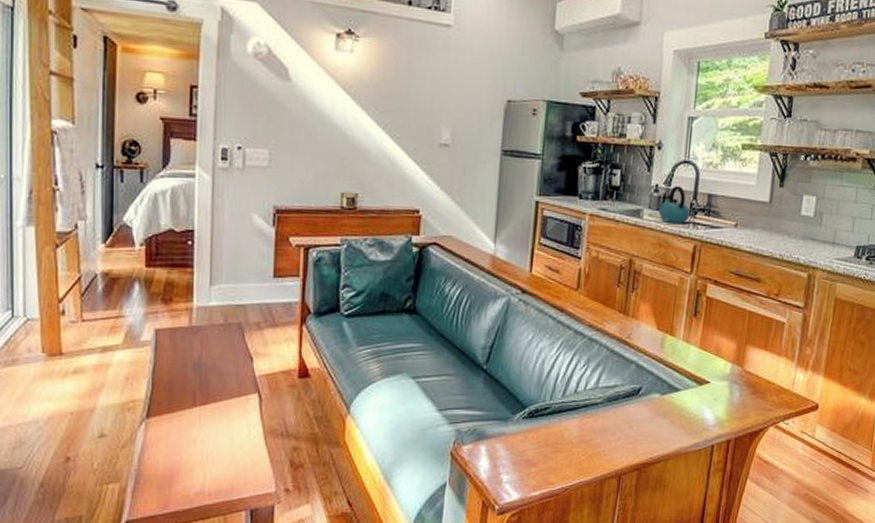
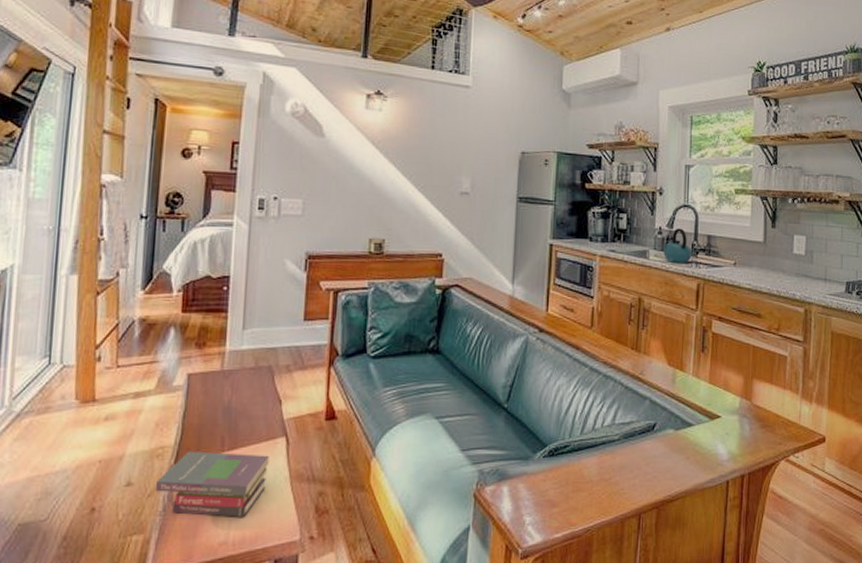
books: none [128,405,242,469] -> present [155,451,269,517]

